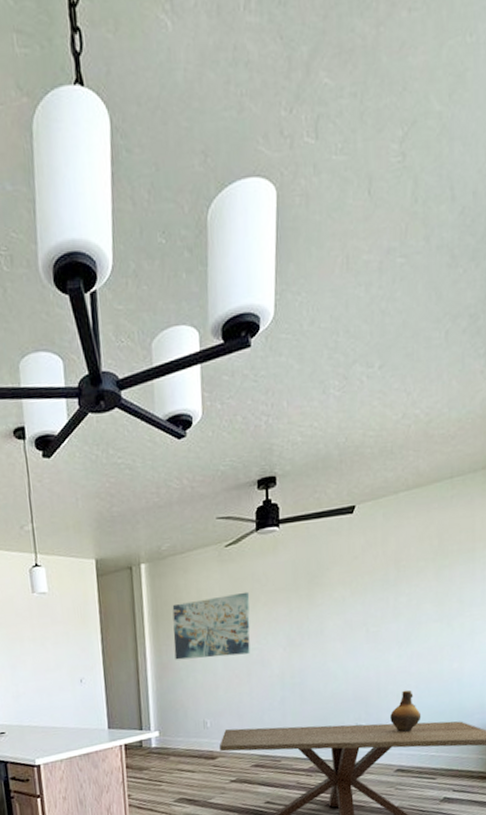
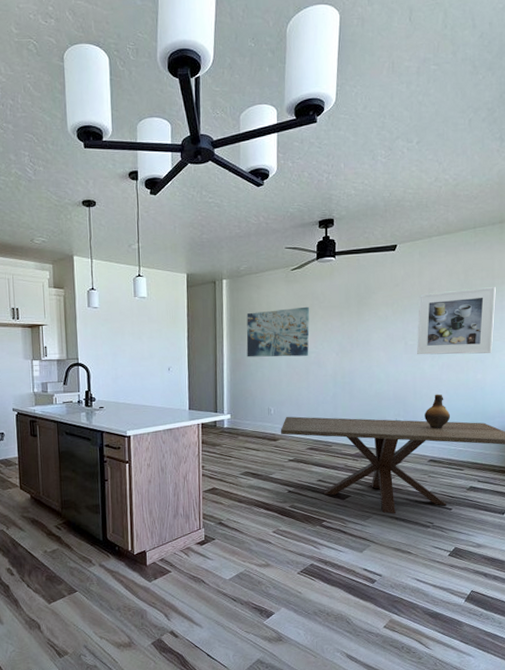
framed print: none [381,552,477,644] -> present [417,287,496,355]

